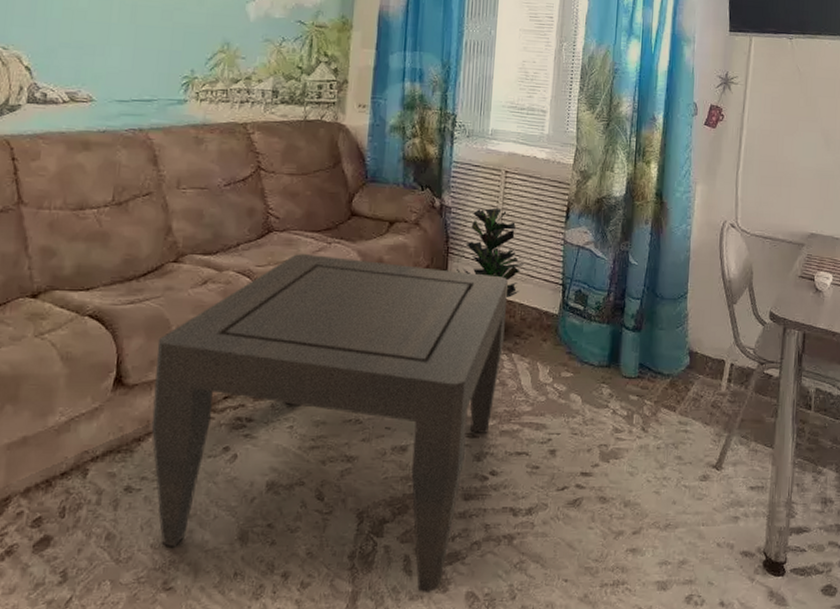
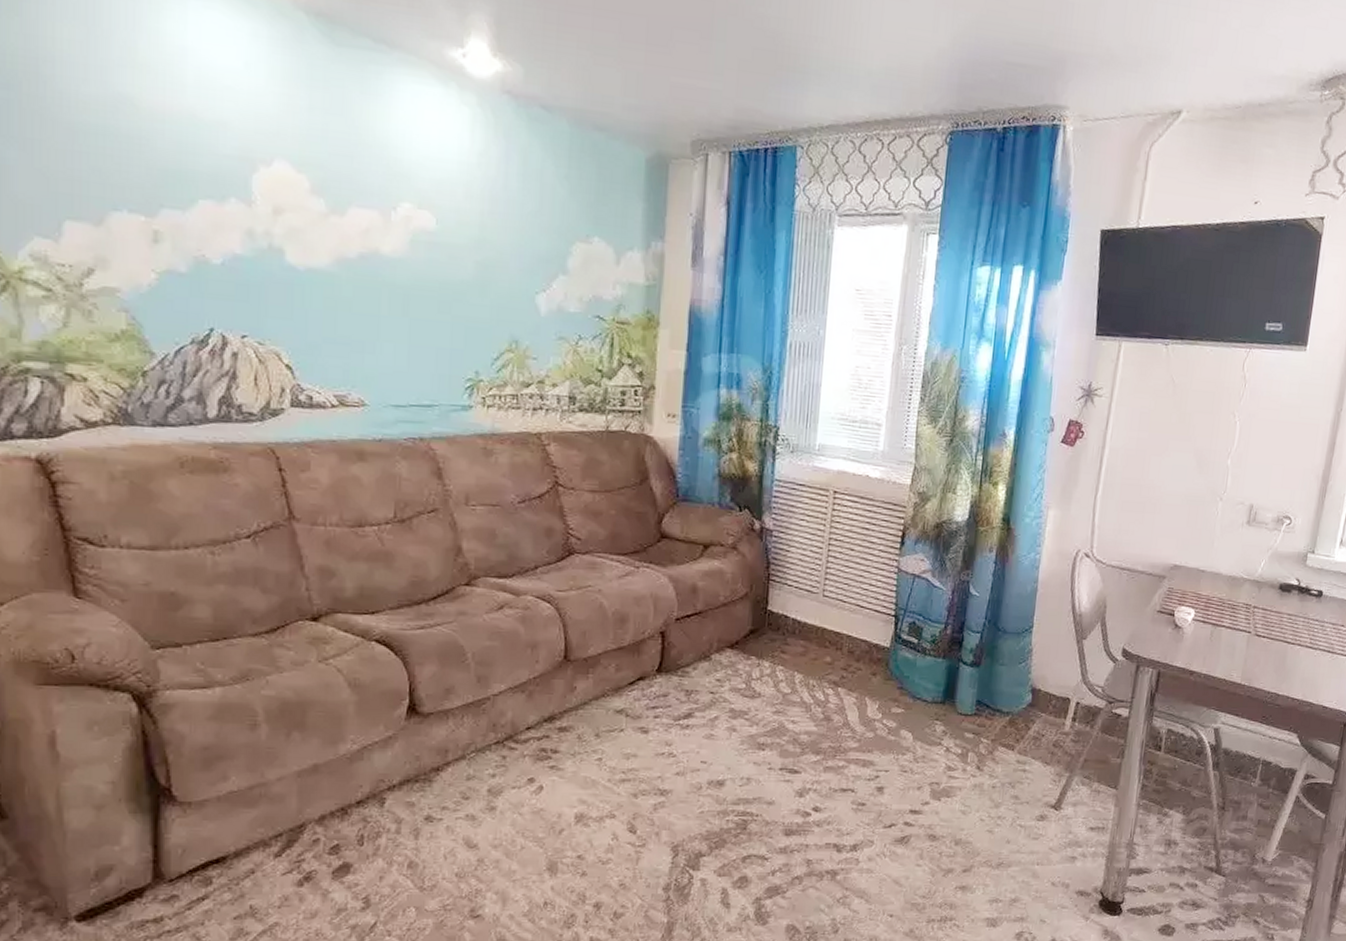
coffee table: present [151,254,508,592] -> none [450,578,835,924]
potted plant: present [455,208,524,298] -> none [777,532,853,629]

